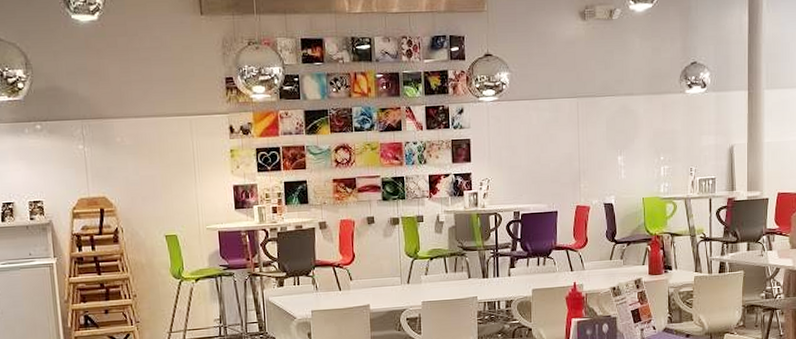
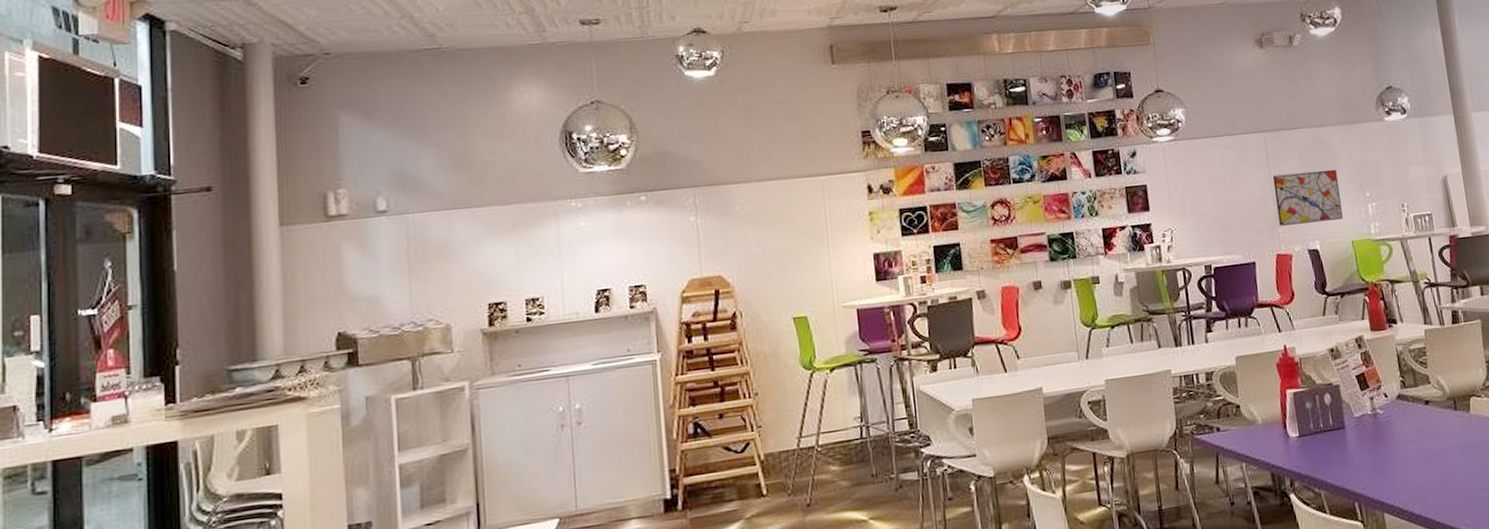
wall art: none [580,134,638,182] -> present [1272,169,1343,226]

